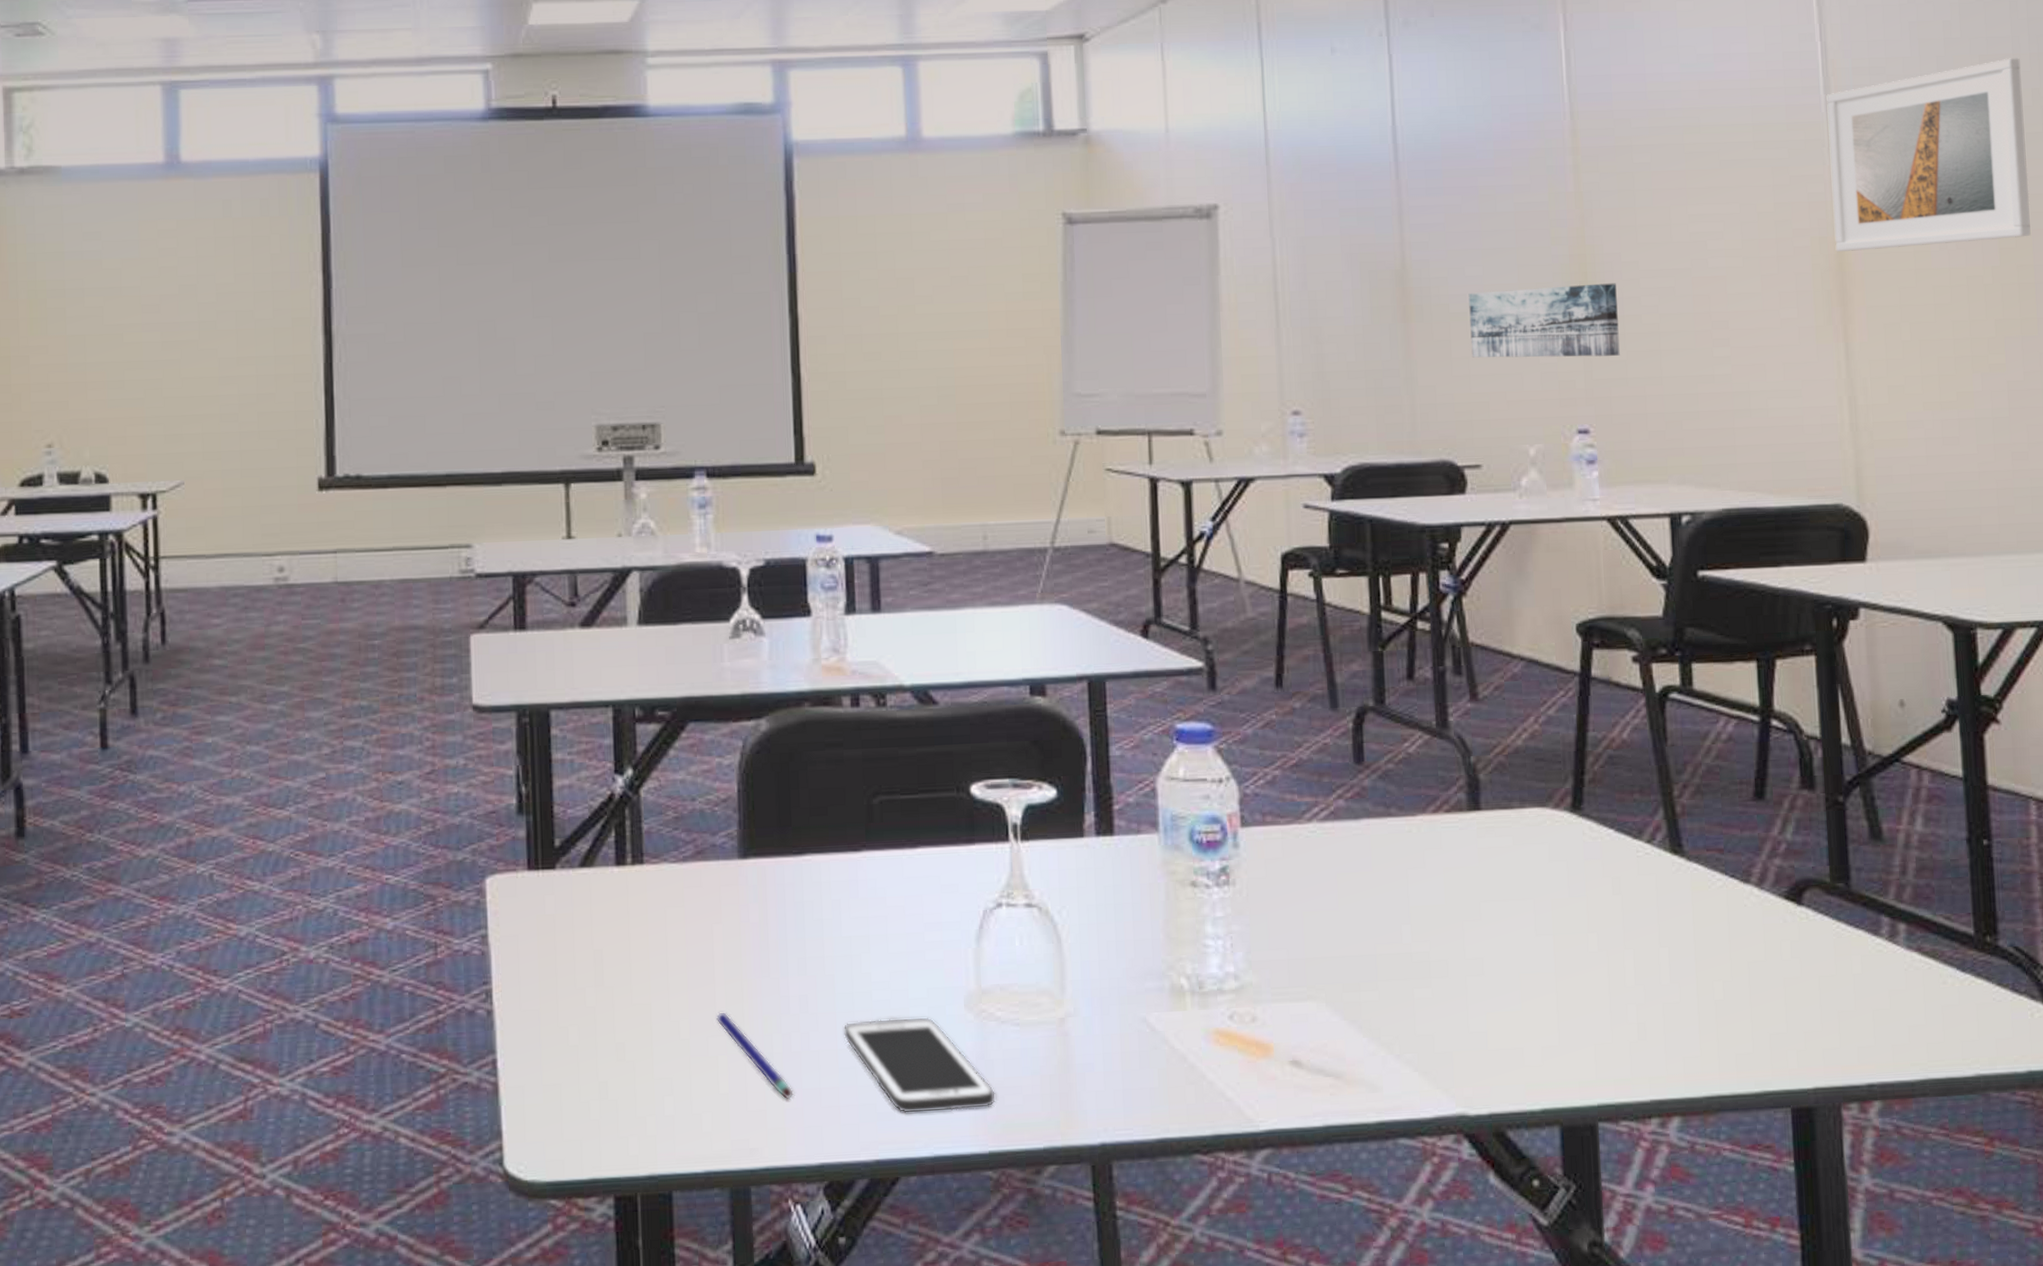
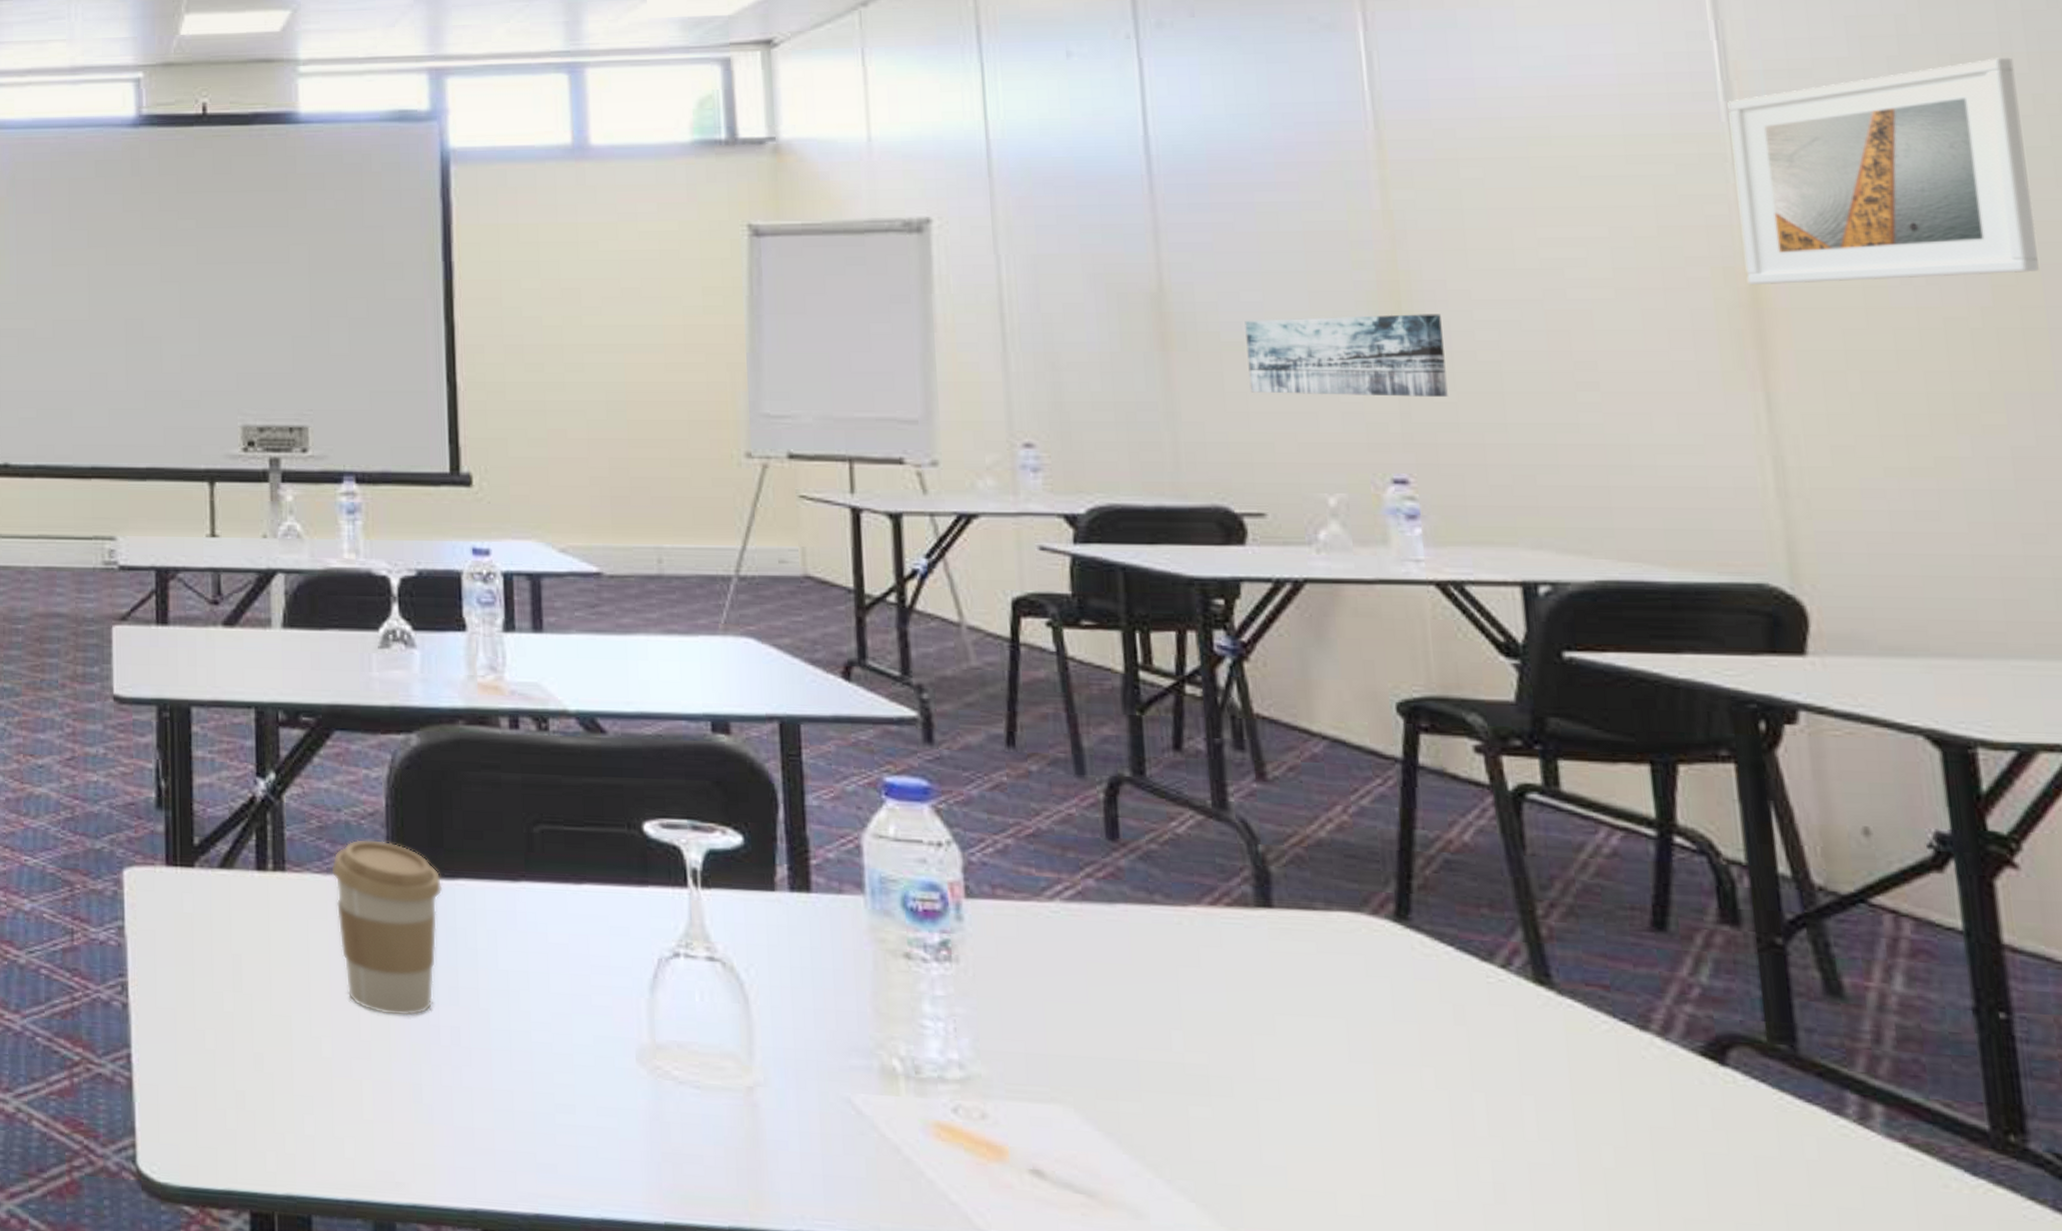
coffee cup: none [687,824,791,992] -> present [331,838,443,1017]
pen: present [716,1012,794,1099] -> none [361,1034,444,1135]
cell phone: present [843,1016,996,1114] -> none [498,1061,672,1175]

